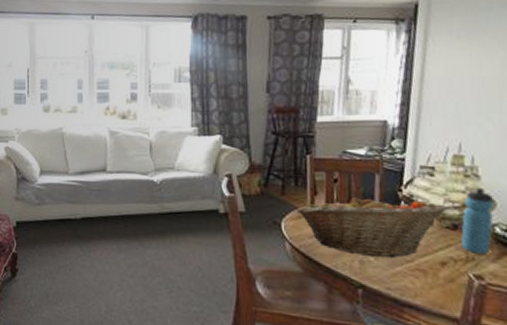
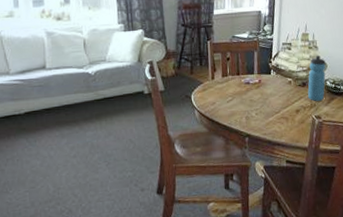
fruit basket: present [296,195,448,259] -> none [201,68,299,113]

